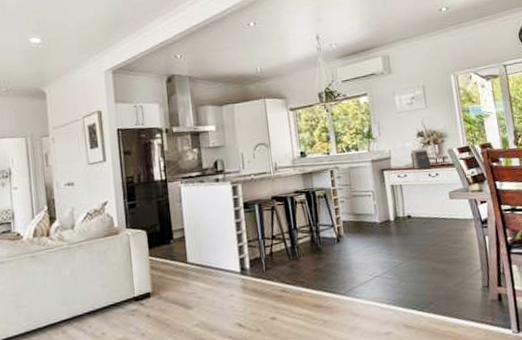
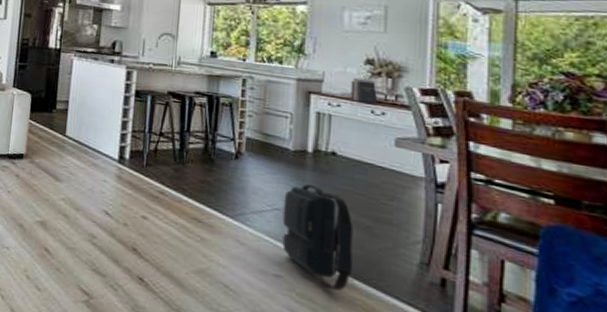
backpack: none [380,247,442,331] -> present [282,184,354,292]

